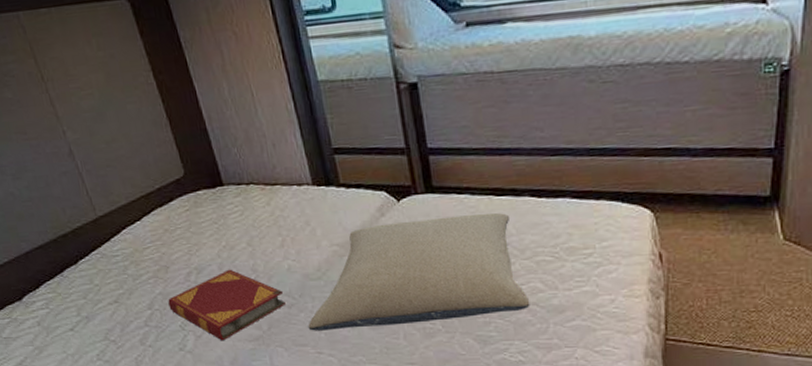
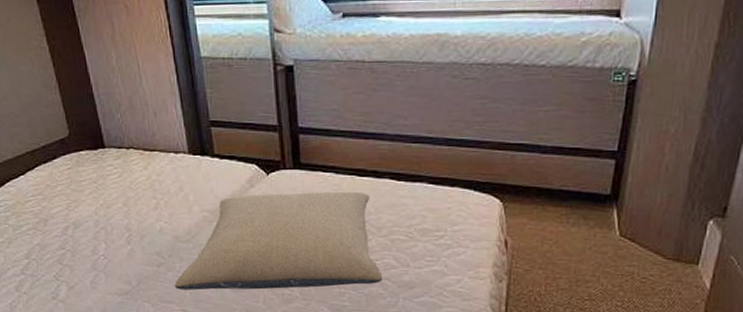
hardback book: present [168,269,286,341] -> none [45,226,155,293]

